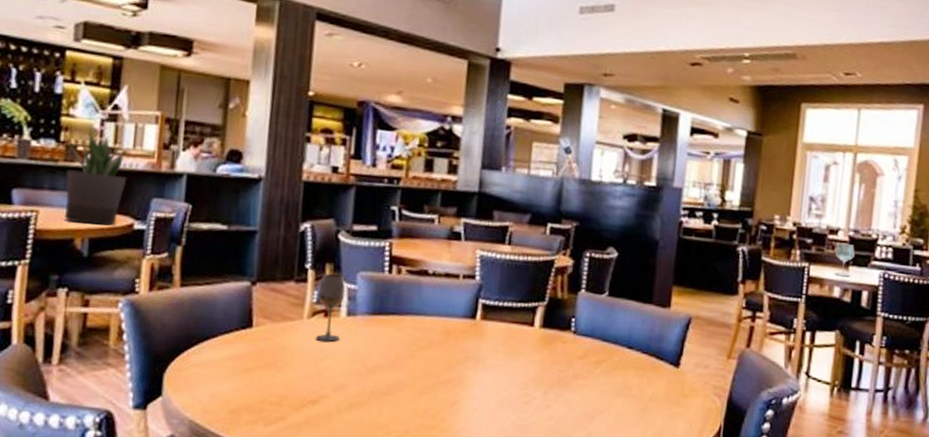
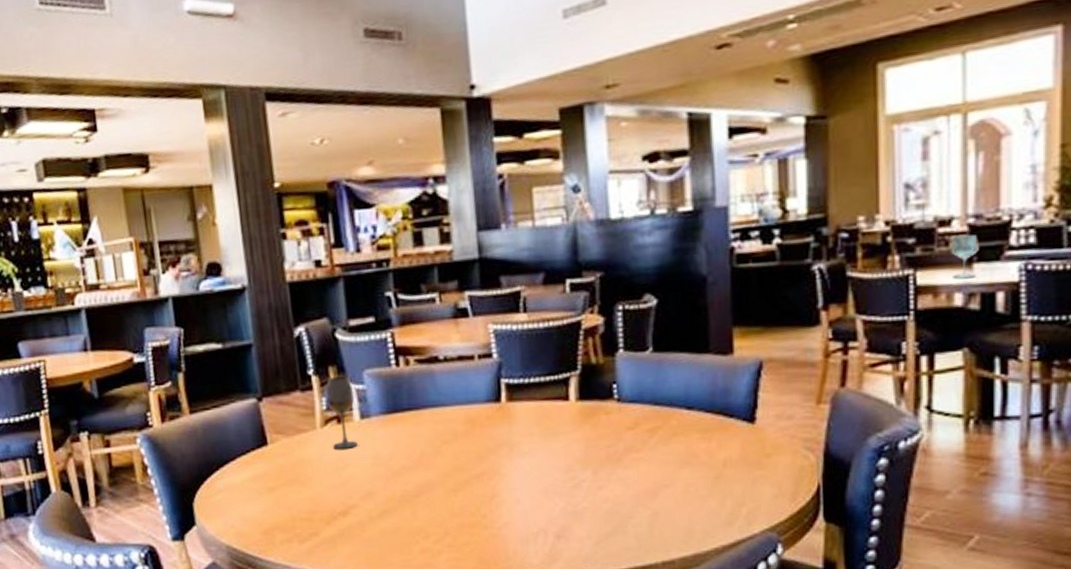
planter: present [65,127,129,226] -> none [60,267,117,367]

